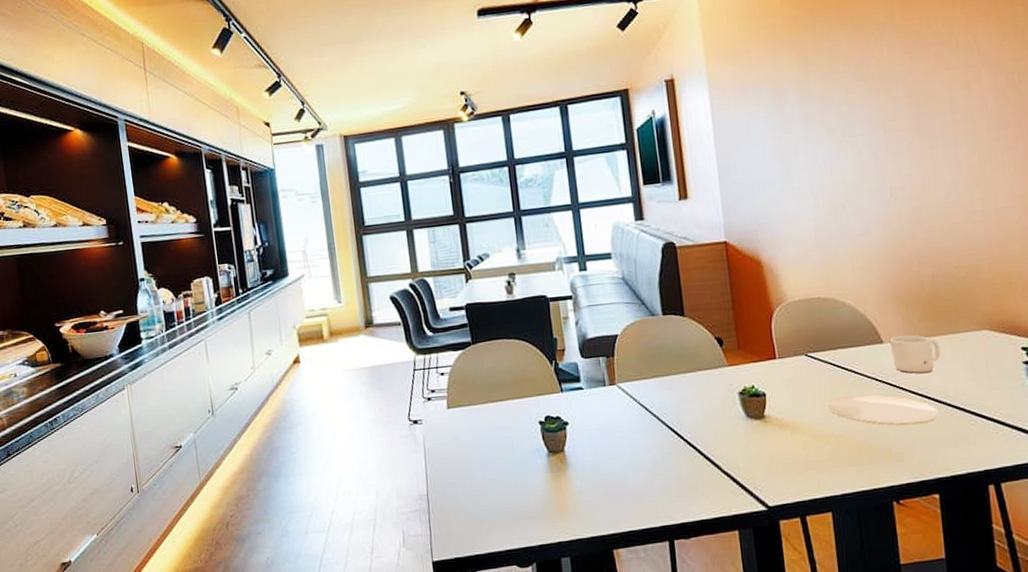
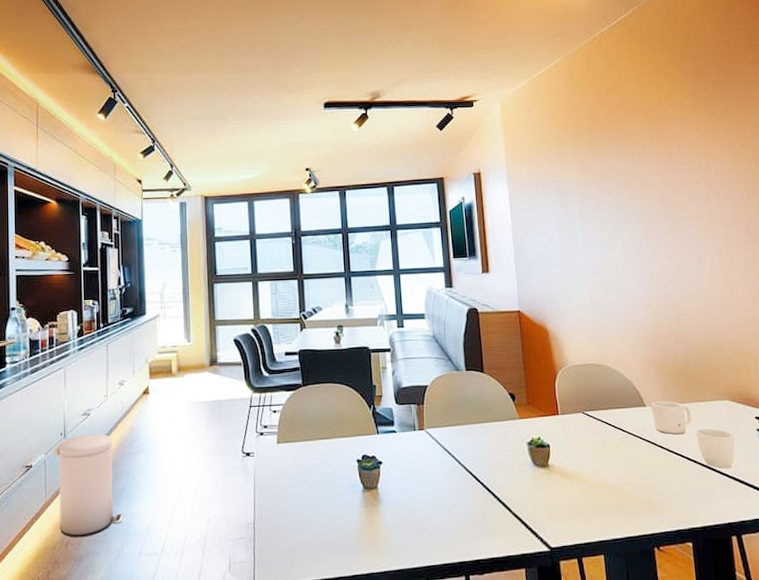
pedal bin: none [203,408,285,518] -> present [53,434,124,538]
plate: present [827,394,940,426] -> none [600,450,692,480]
cup: none [946,364,995,409] -> present [696,428,735,469]

